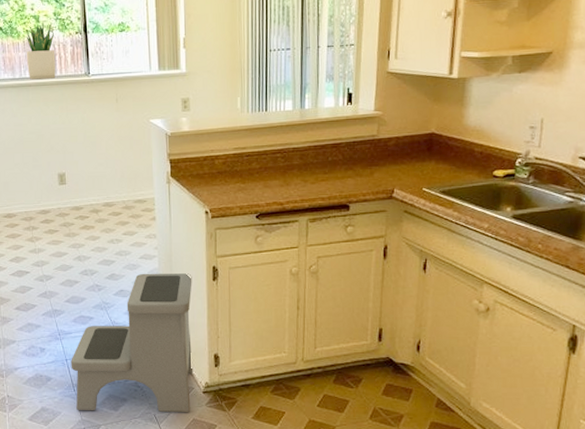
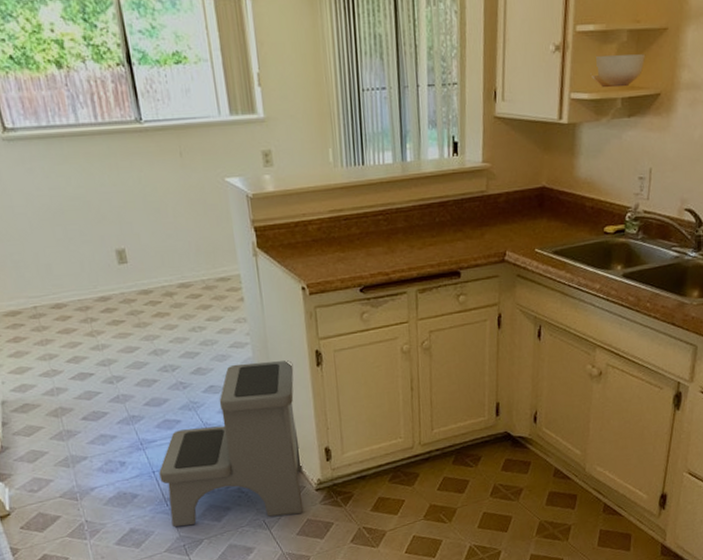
planter: present [26,22,56,80] -> none [47,48,97,128]
bowl: none [481,18,537,48] -> present [590,54,646,88]

